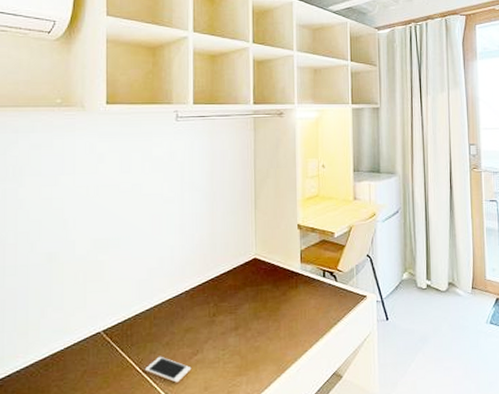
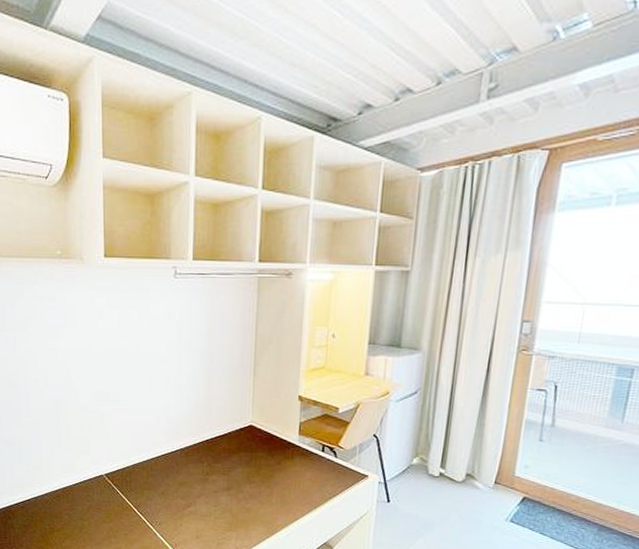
cell phone: present [145,356,192,383] -> none [143,503,185,528]

